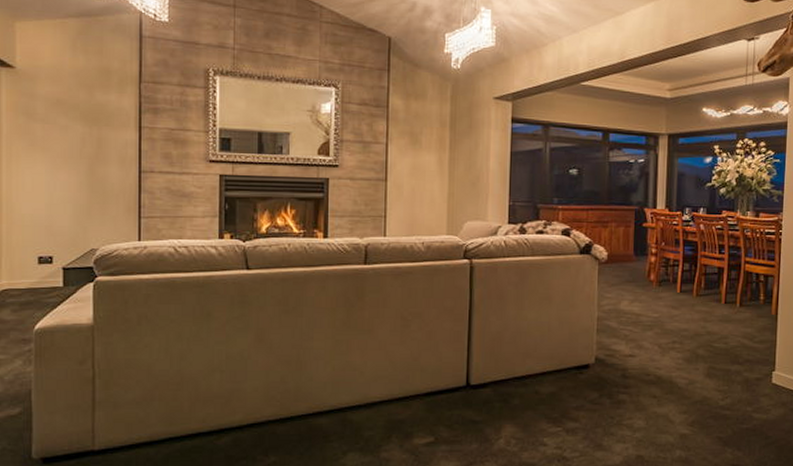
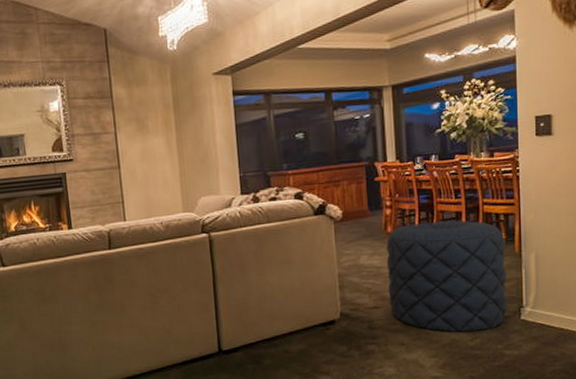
pouf: none [645,274,764,390] -> present [386,220,508,332]

